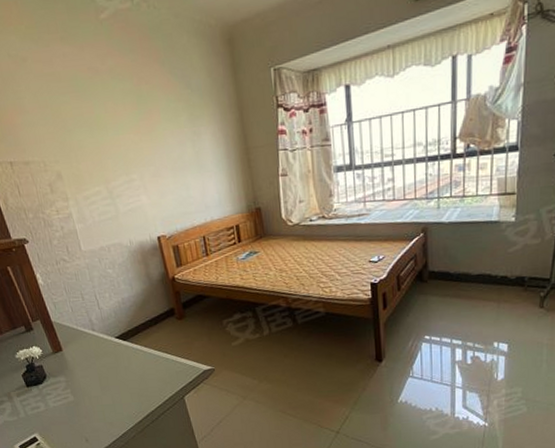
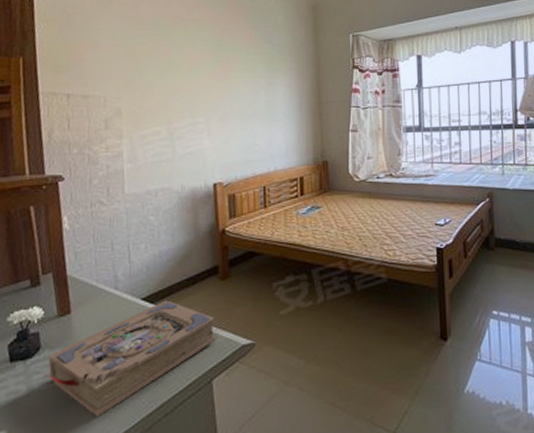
book: none [54,337,182,424] -> present [45,300,216,417]

